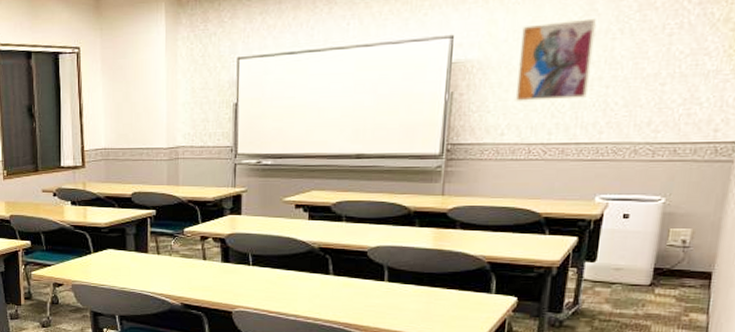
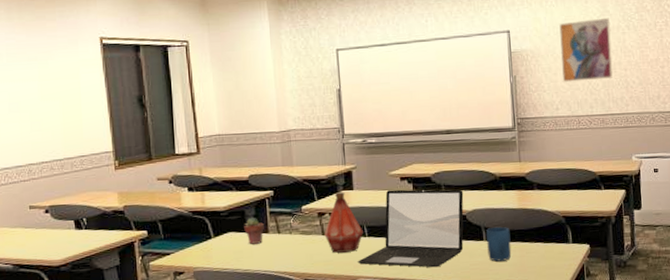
potted succulent: none [124,235,144,263] -> present [244,217,264,244]
bottle: none [205,215,248,280] -> present [324,191,363,253]
laptop: none [239,218,368,305] -> present [358,189,464,268]
mug: none [387,267,418,306] -> present [486,226,512,262]

